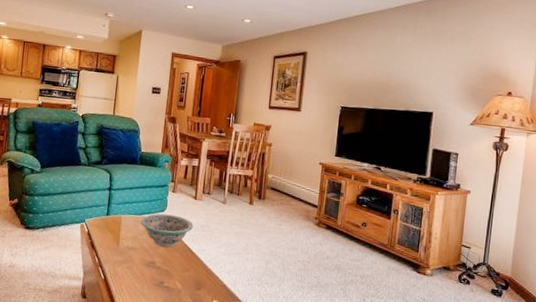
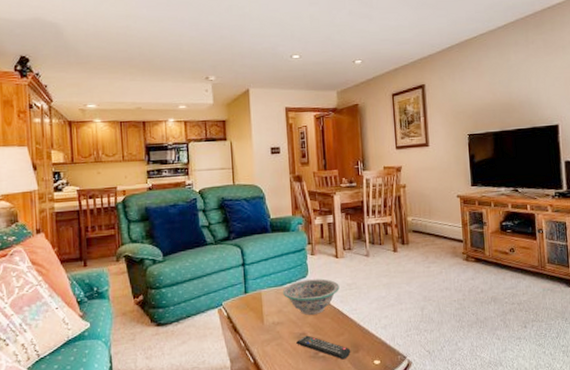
remote control: none [145,264,194,294] -> present [296,335,351,360]

